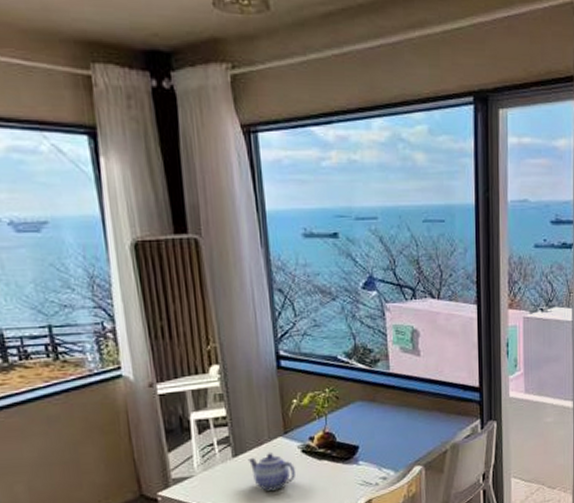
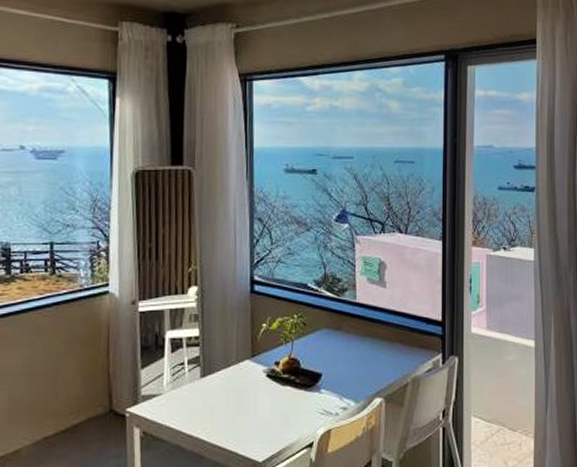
teapot: present [247,453,295,491] -> none [214,375,259,414]

